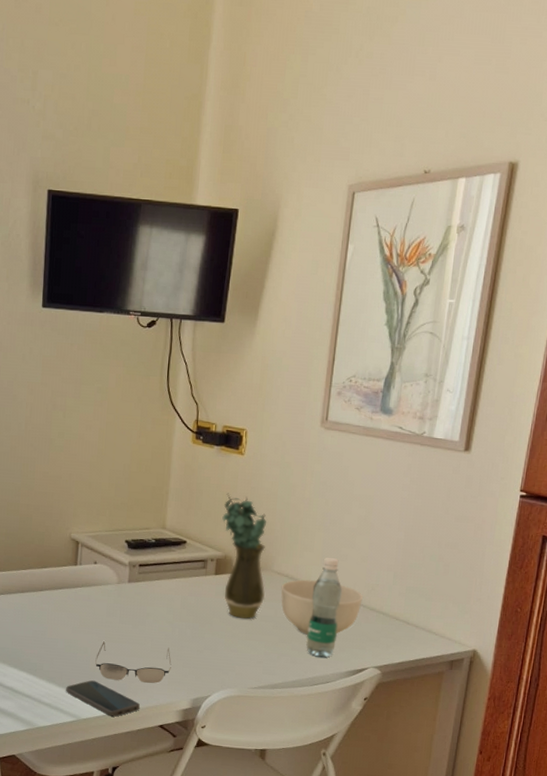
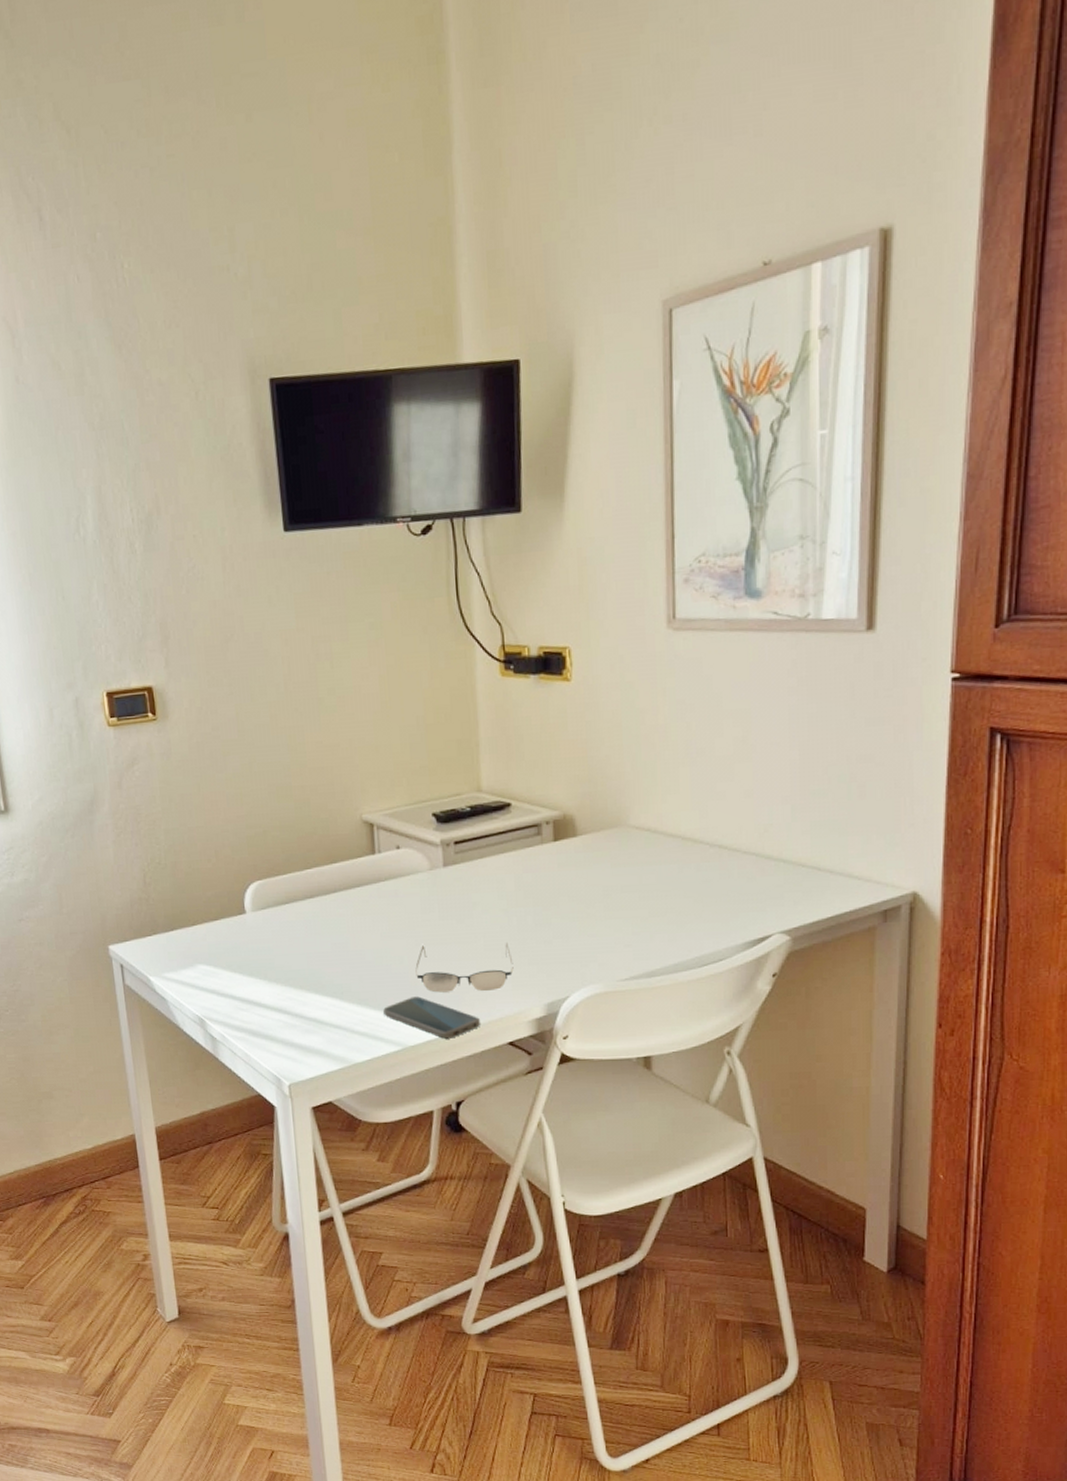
vase: present [222,493,266,619] -> none [553,733,623,892]
bowl: present [281,579,363,634] -> none [642,830,754,902]
bottle: present [306,557,342,658] -> none [685,797,725,929]

